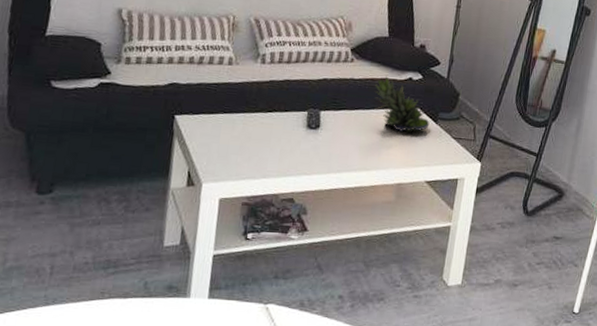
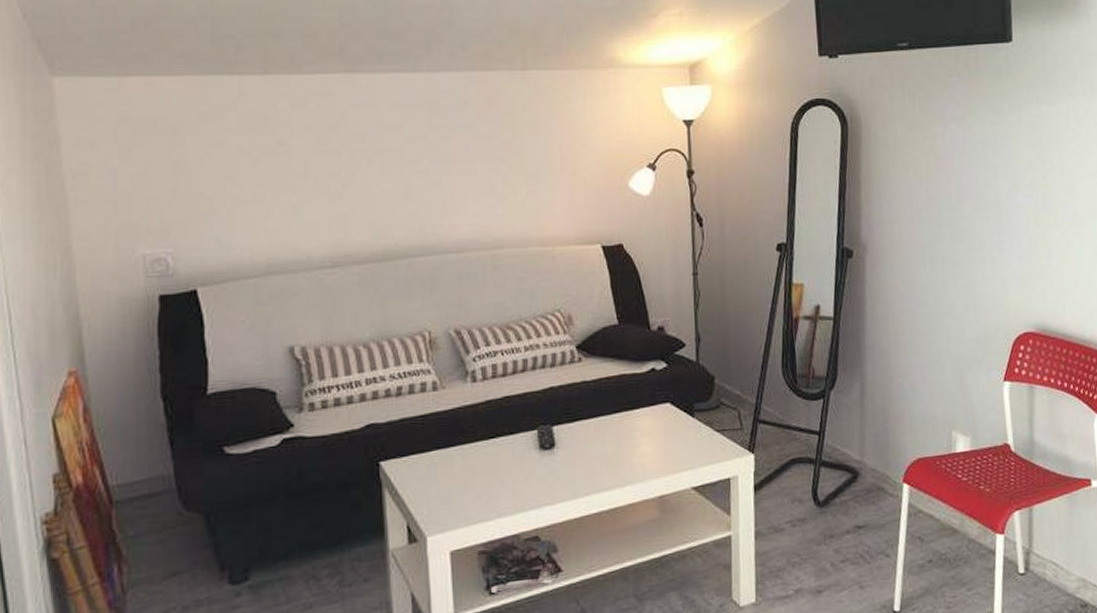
succulent plant: present [374,75,430,133] -> none [612,370,685,435]

